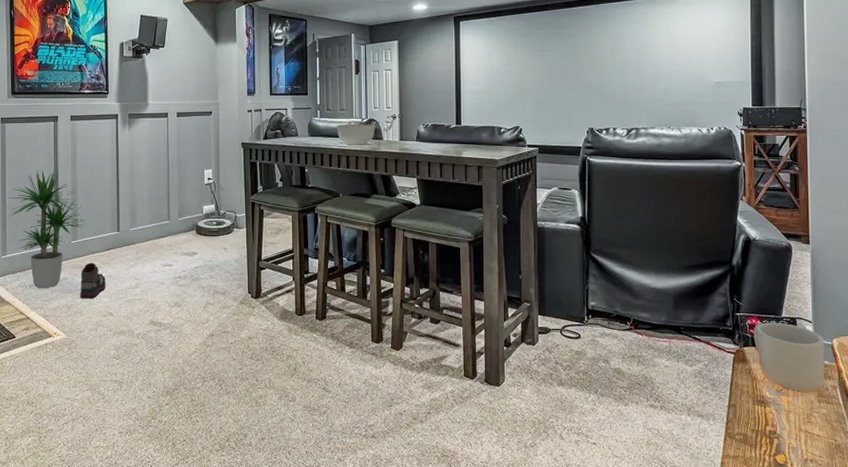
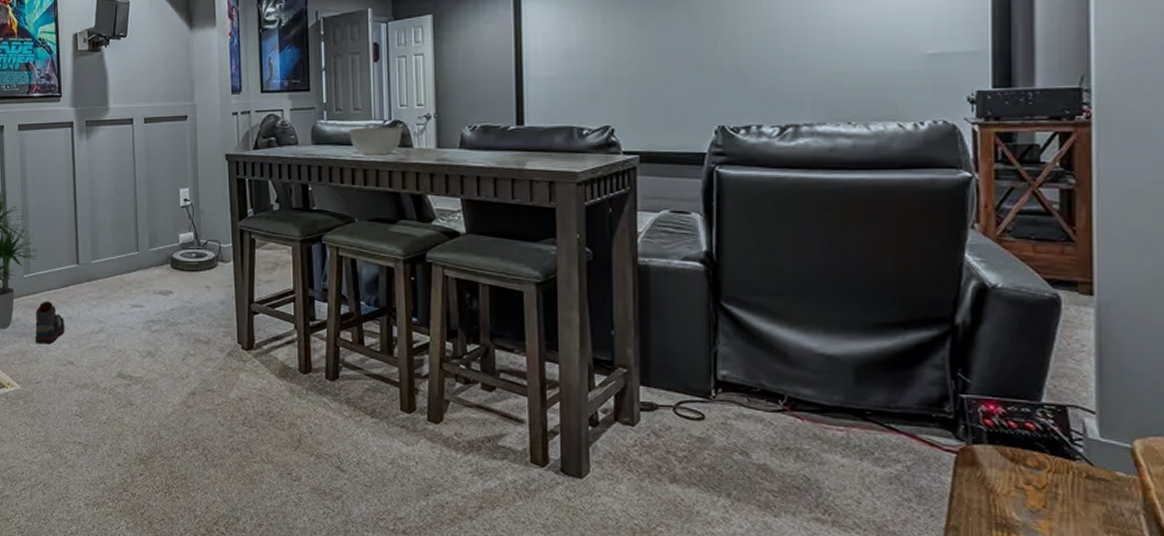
mug: present [753,322,825,392] -> none [990,409,1118,517]

